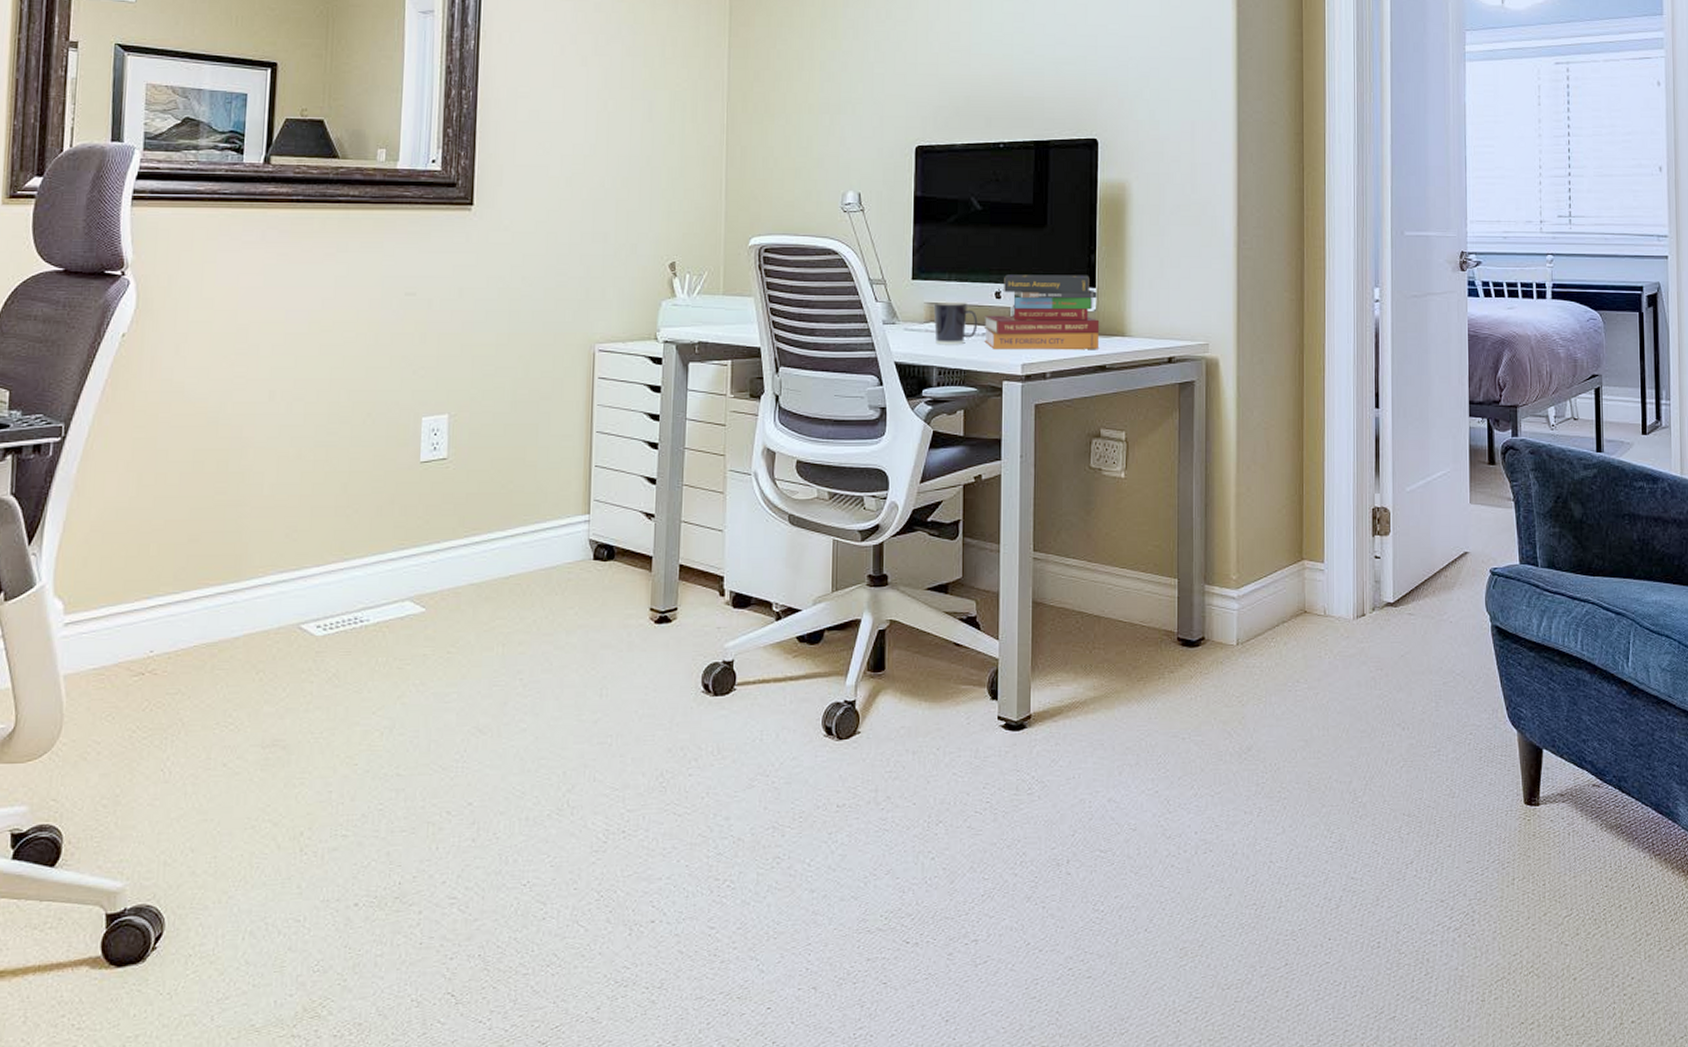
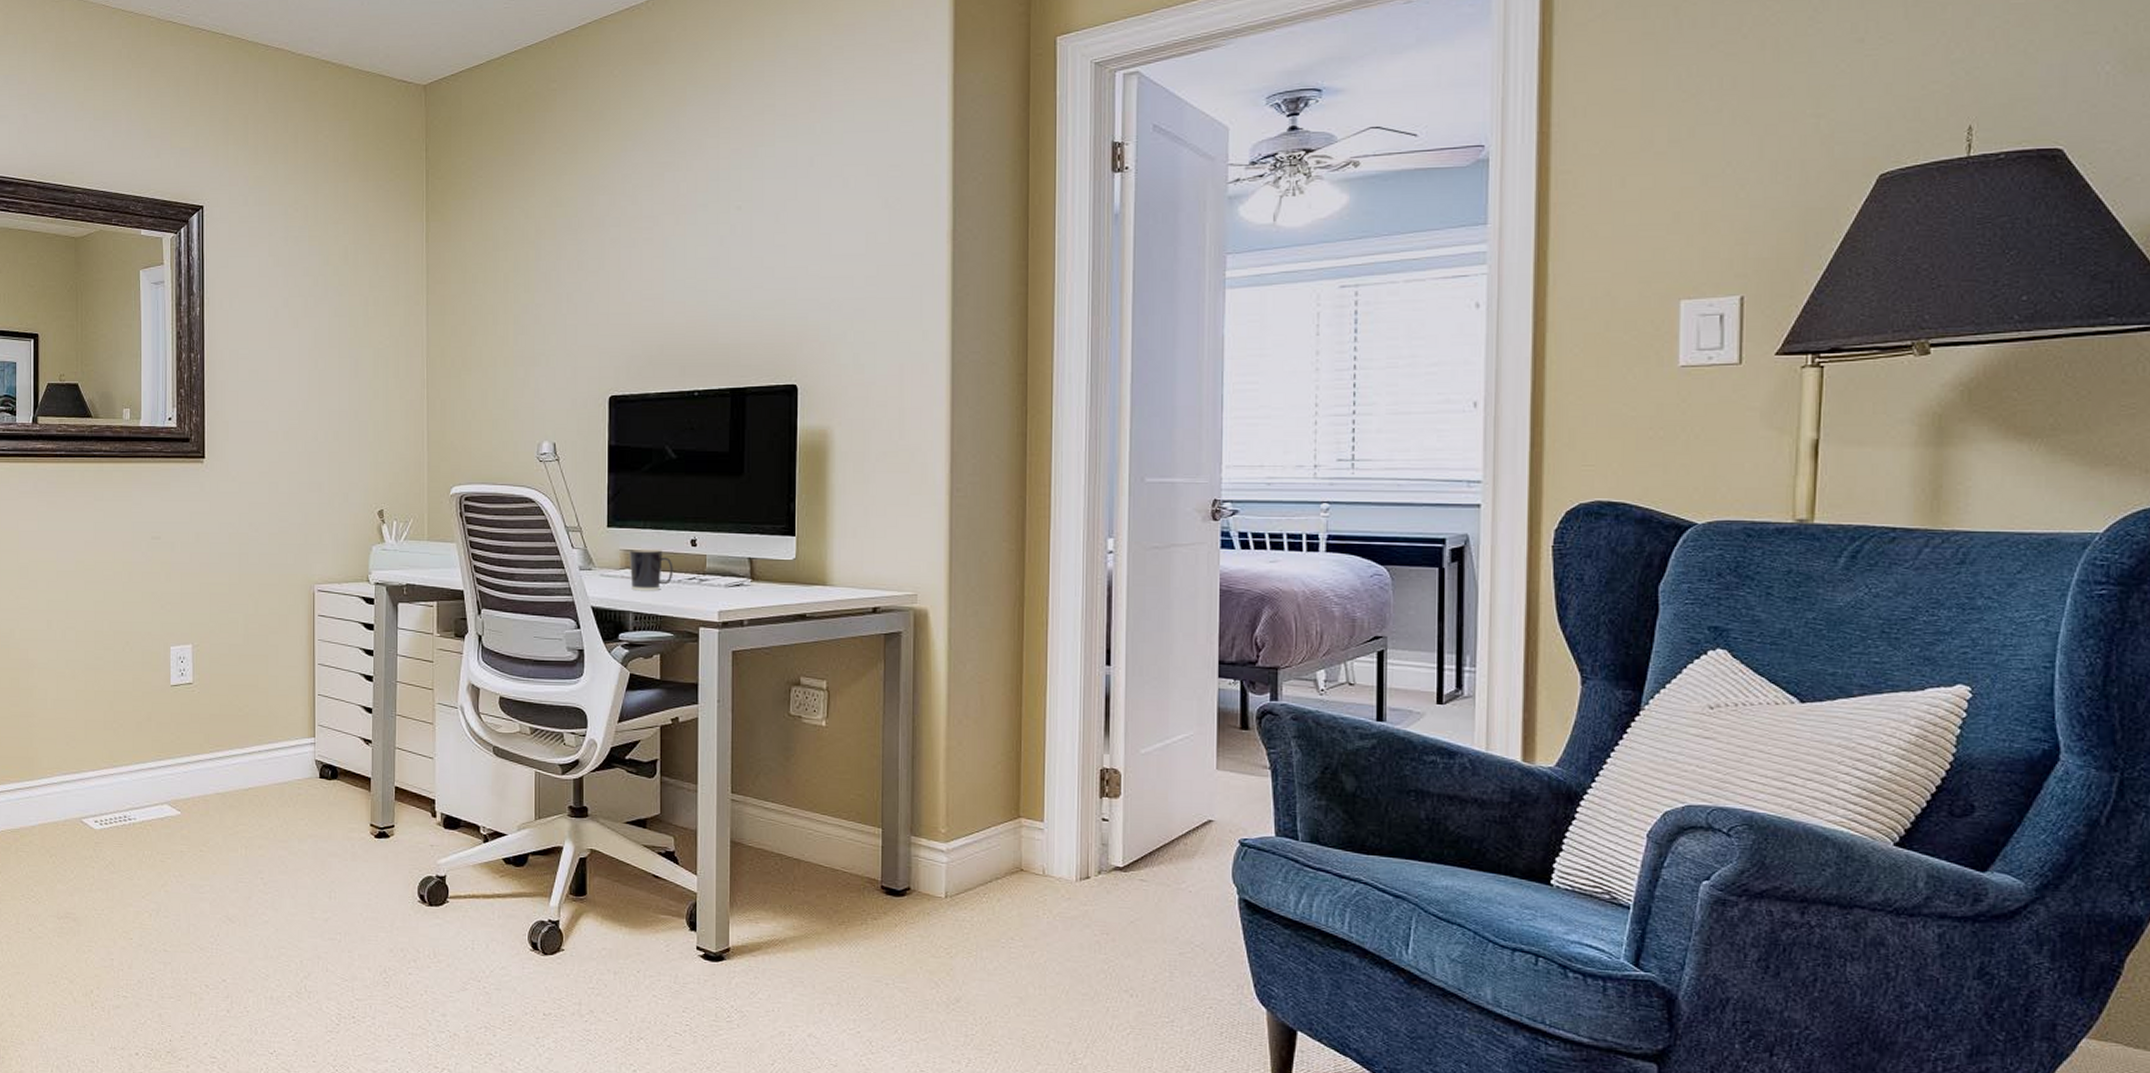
books: present [983,274,1100,349] -> none [679,522,800,598]

